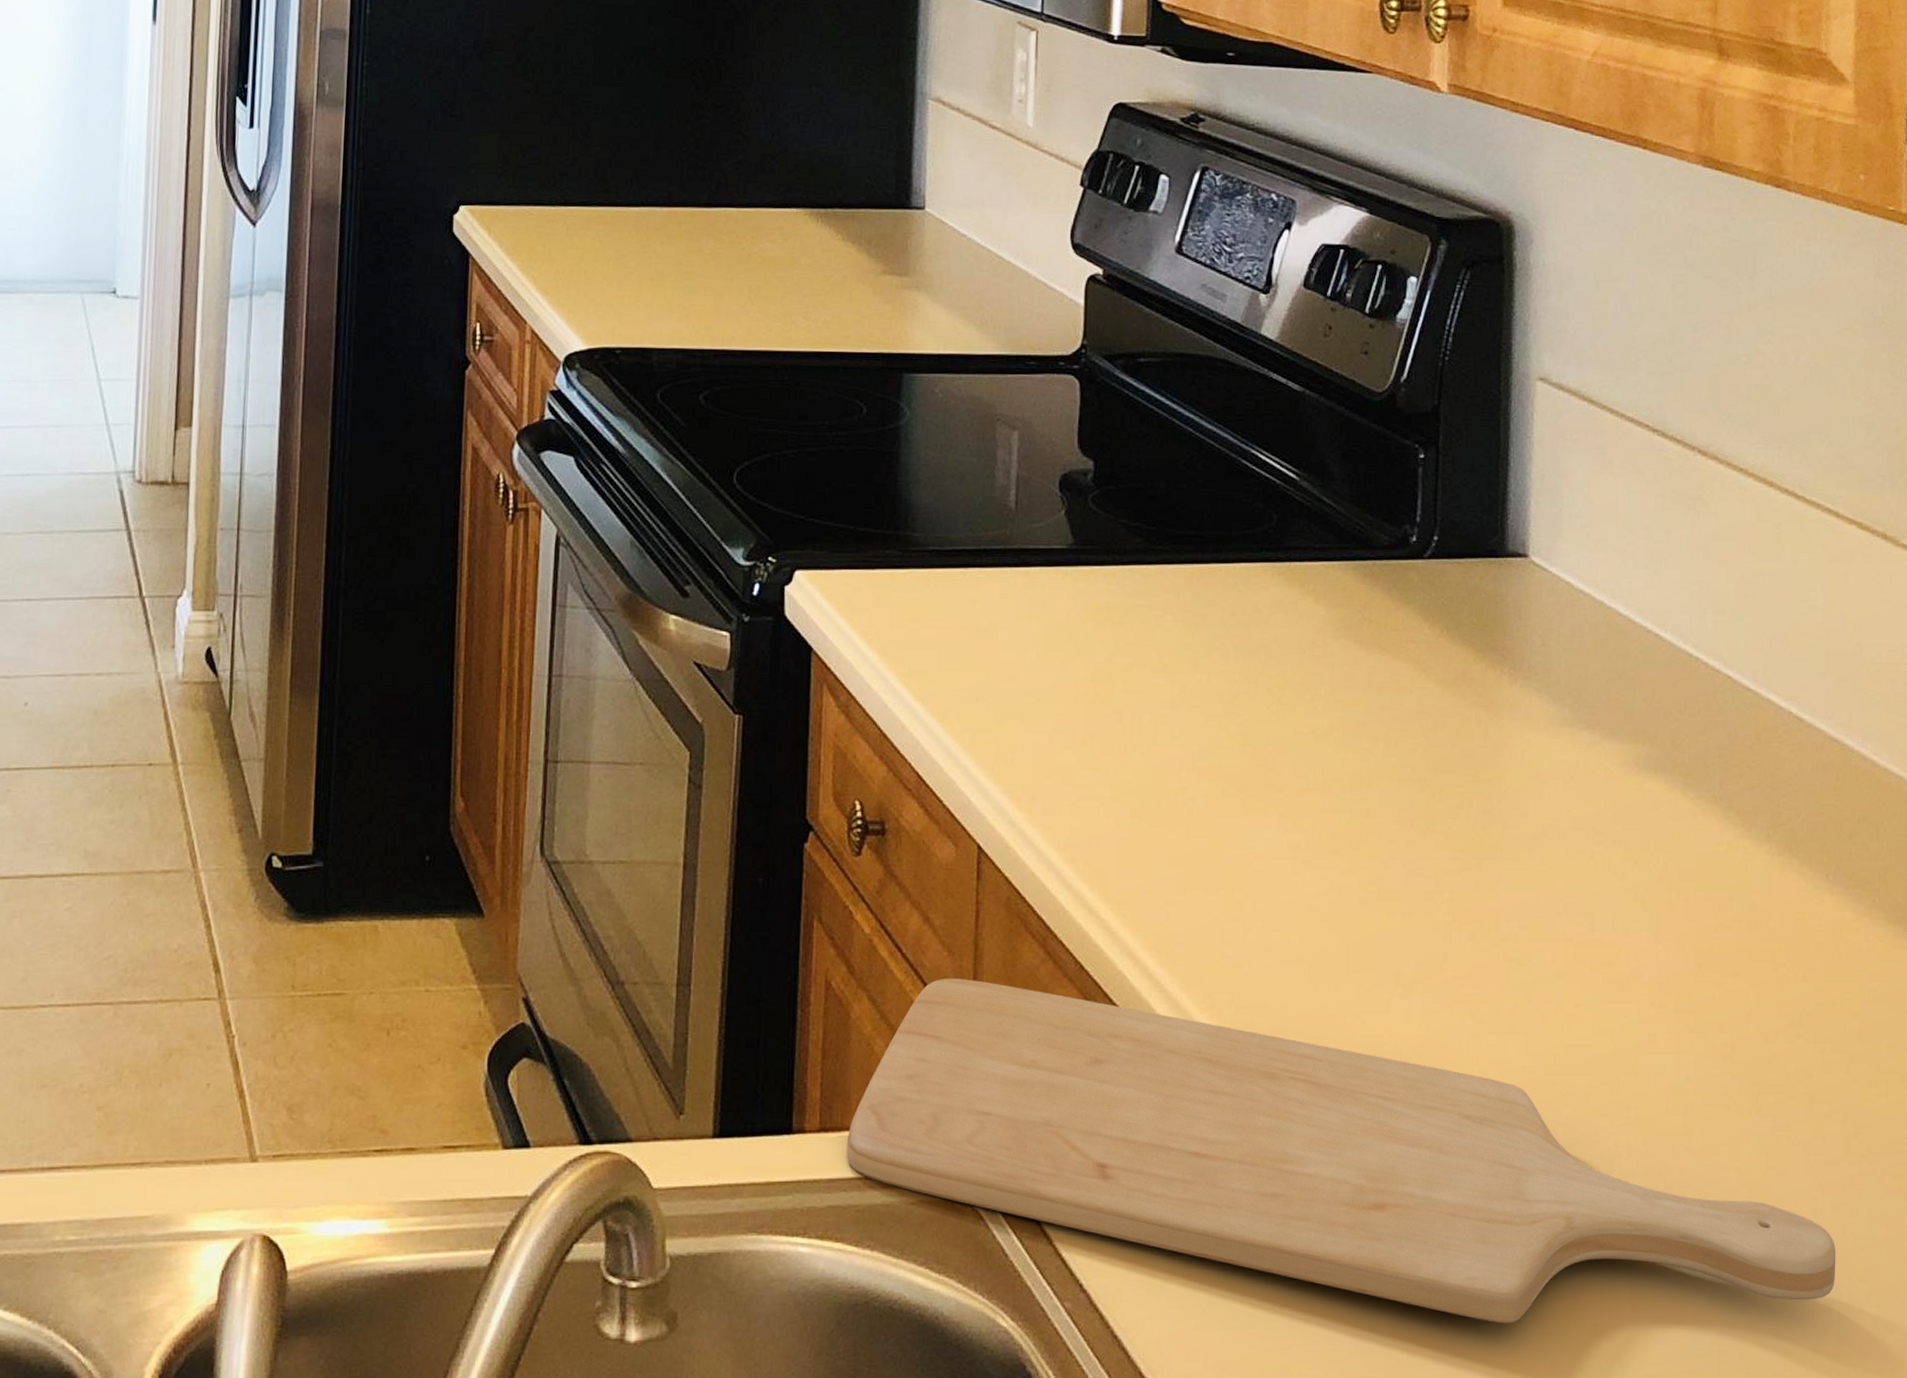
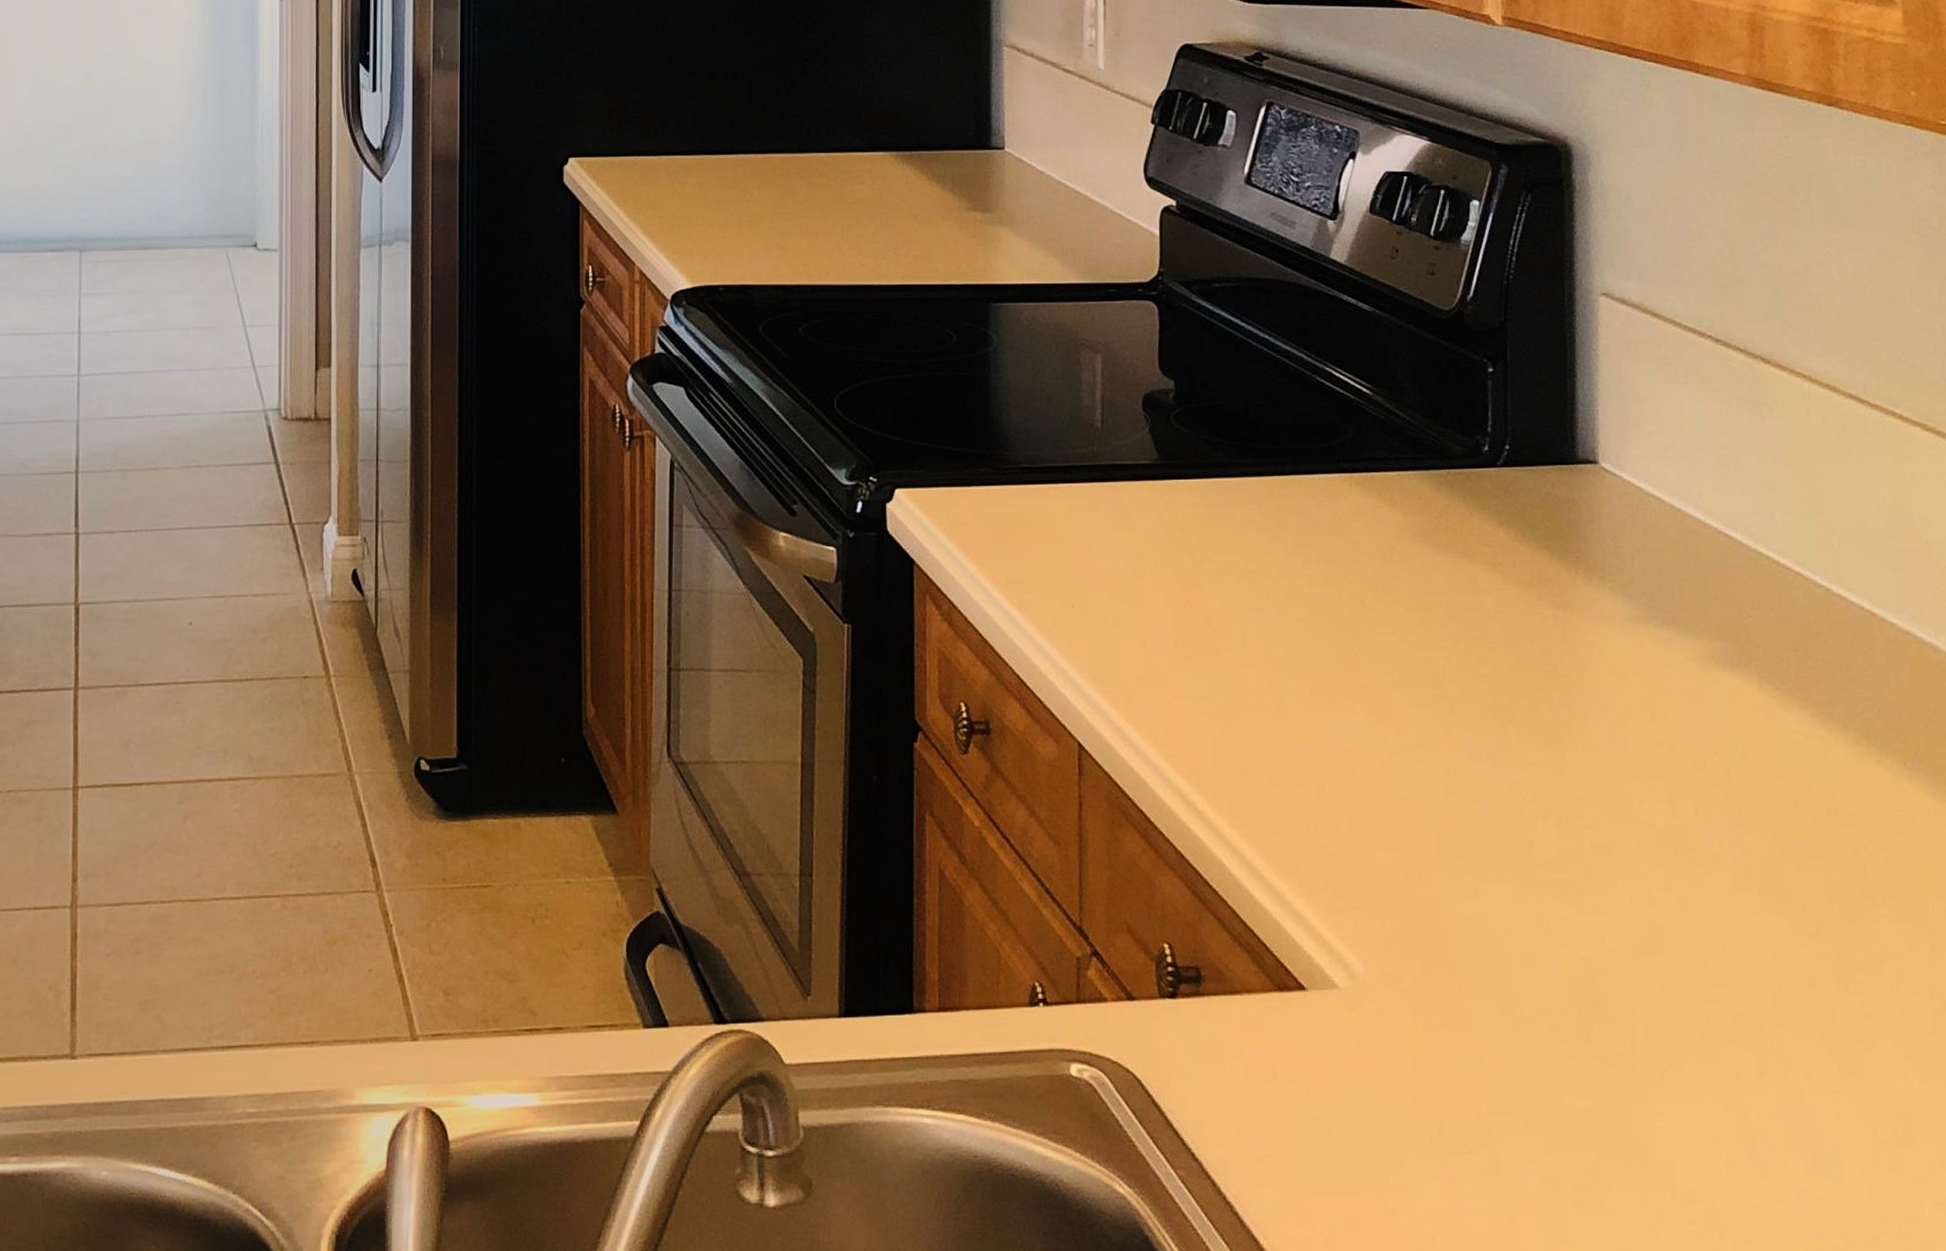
chopping board: present [846,979,1836,1324] -> none [965,868,1929,1191]

